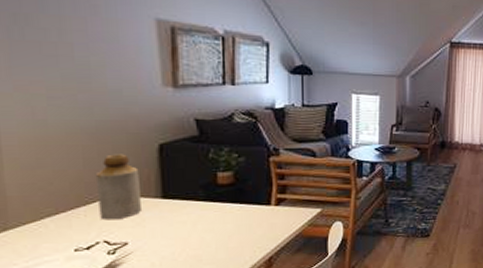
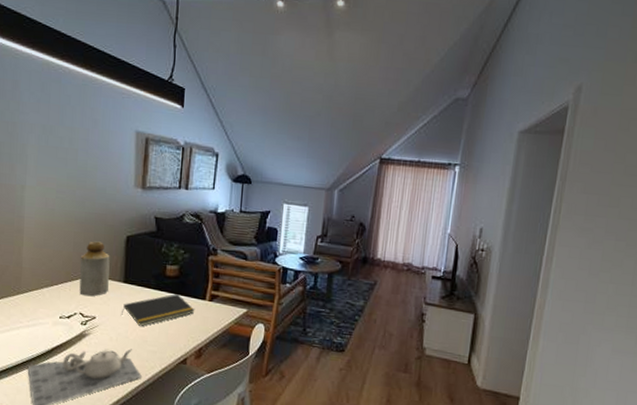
notepad: none [163,203,259,244] -> present [122,294,195,326]

